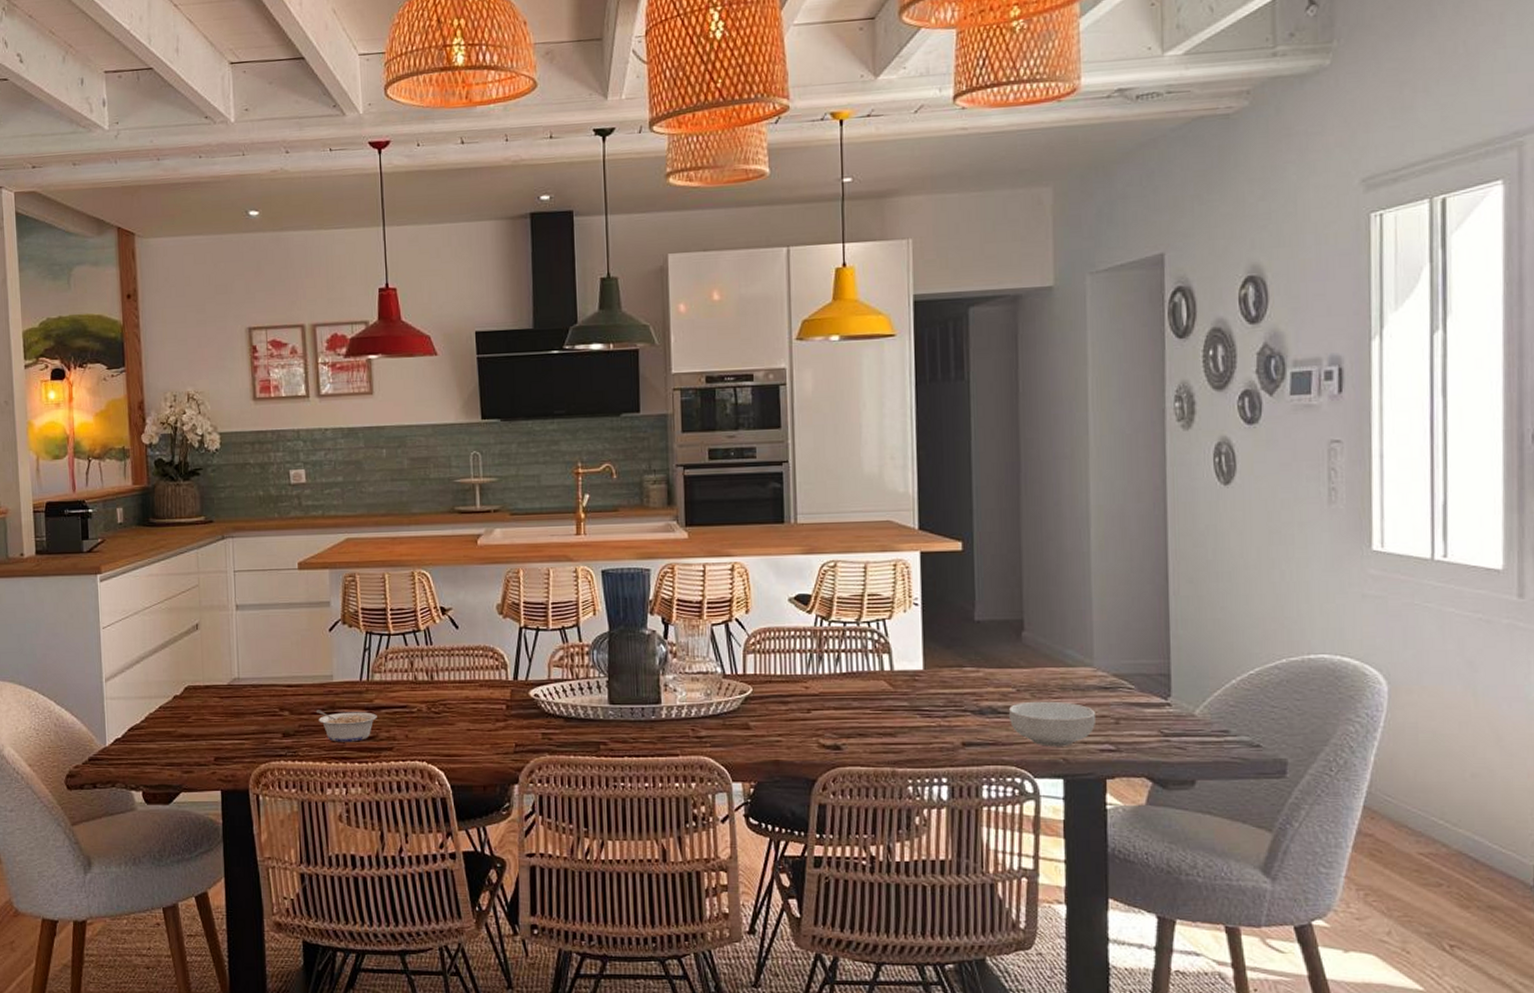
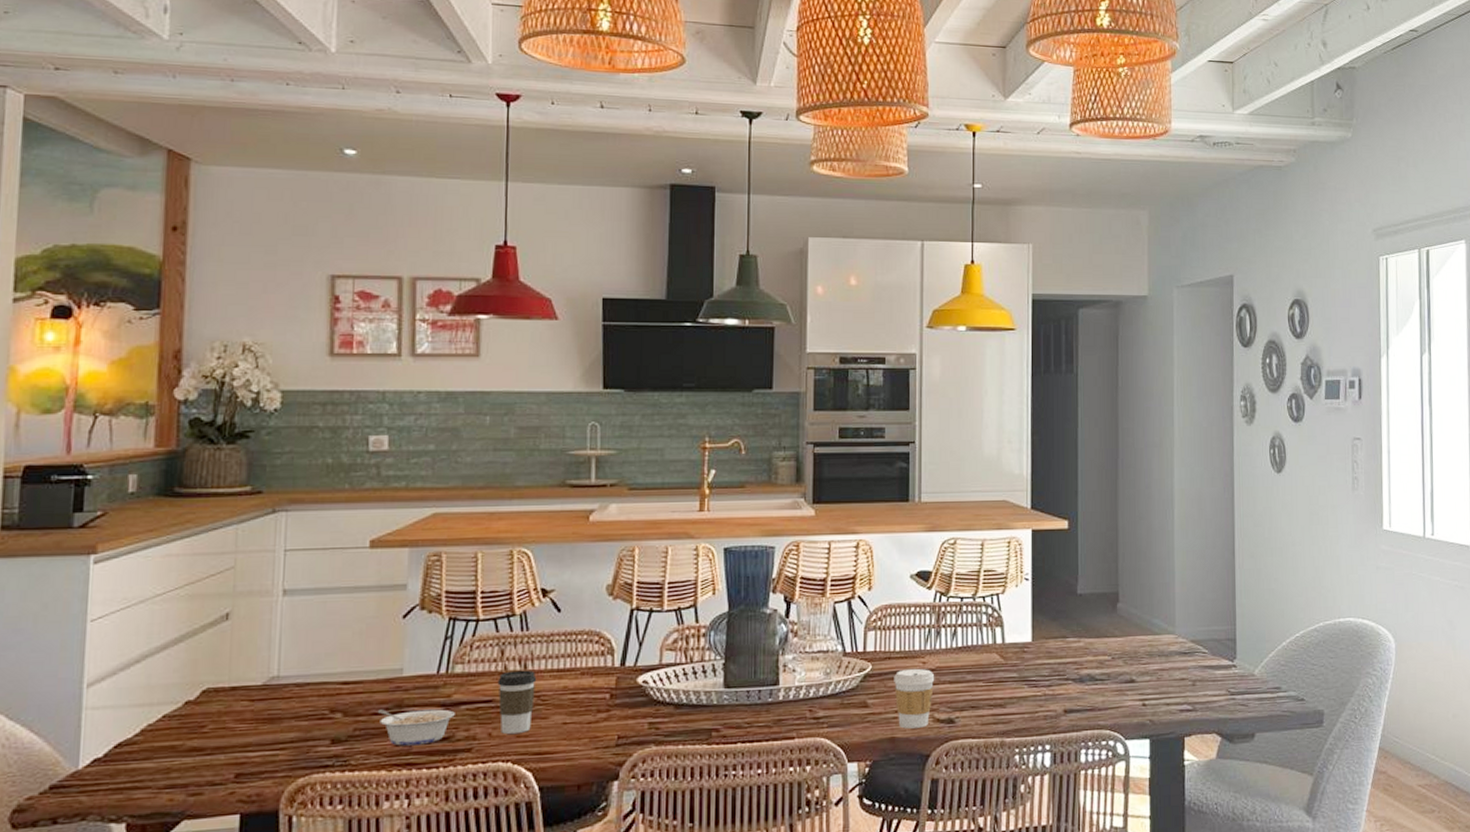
coffee cup: none [410,680,442,738] -> present [497,670,537,735]
coffee cup: none [776,693,819,753] -> present [894,668,935,729]
cereal bowl: present [1008,701,1095,747] -> none [1104,666,1176,710]

